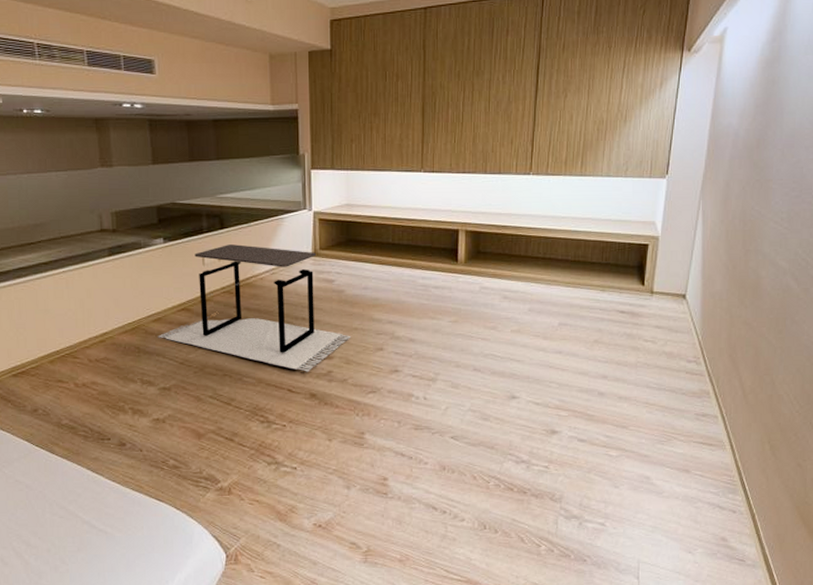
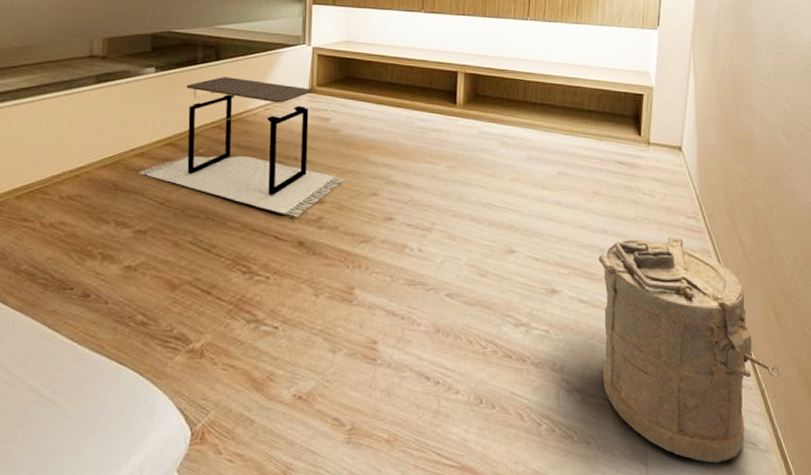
laundry hamper: none [597,379,774,576] -> present [598,236,782,463]

